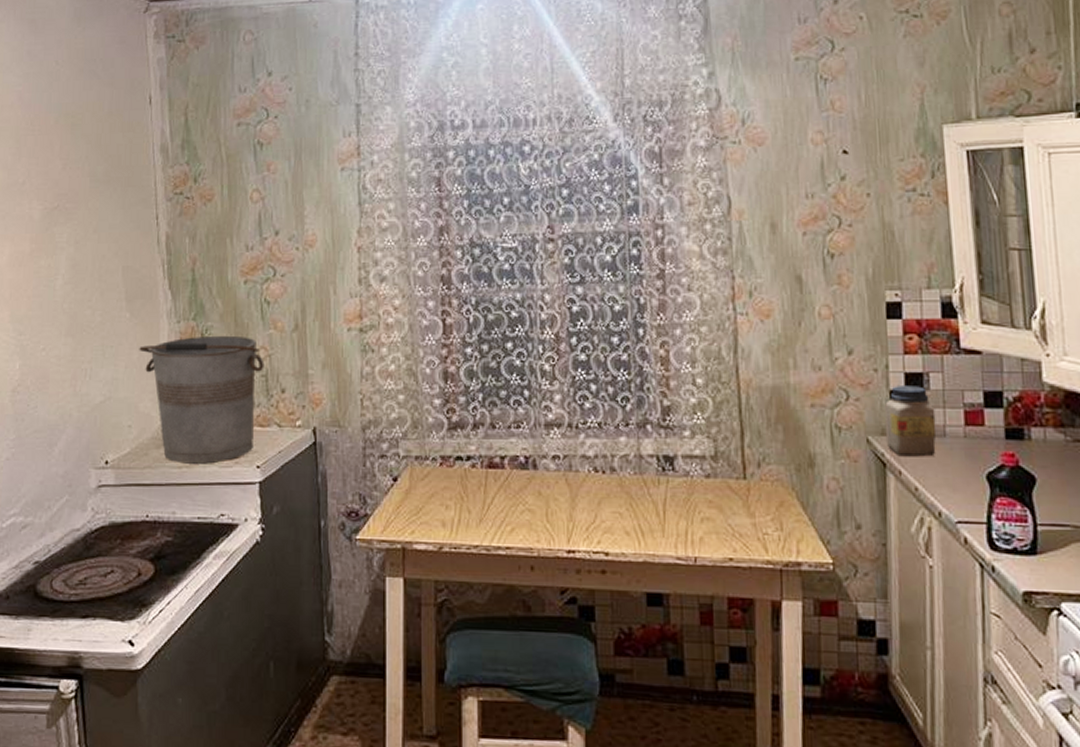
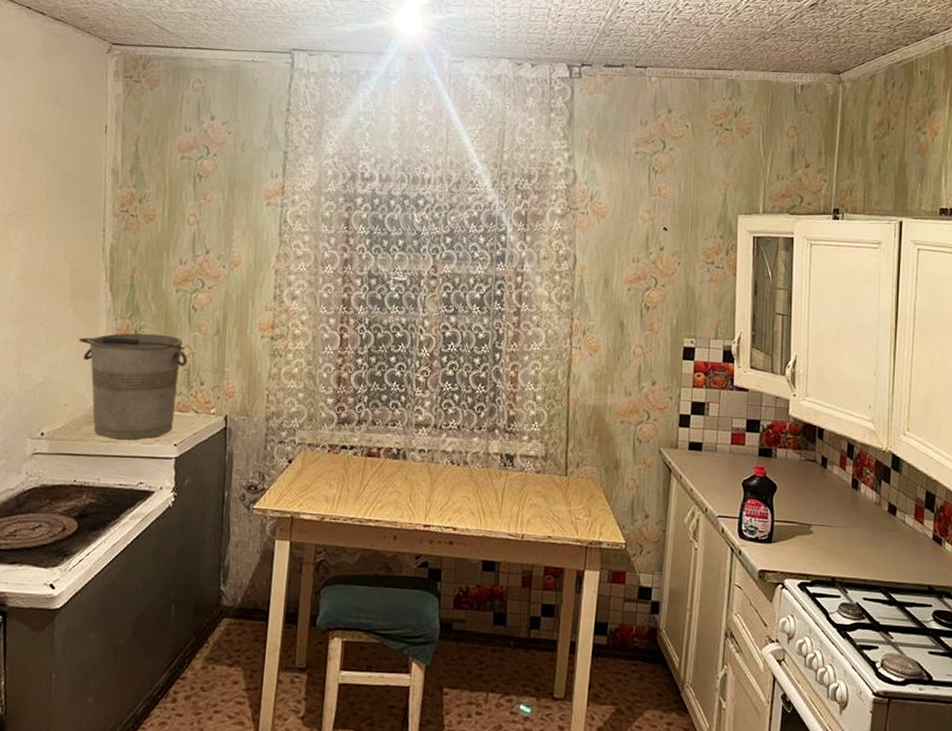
jar: present [884,386,937,457] -> none [673,411,711,466]

